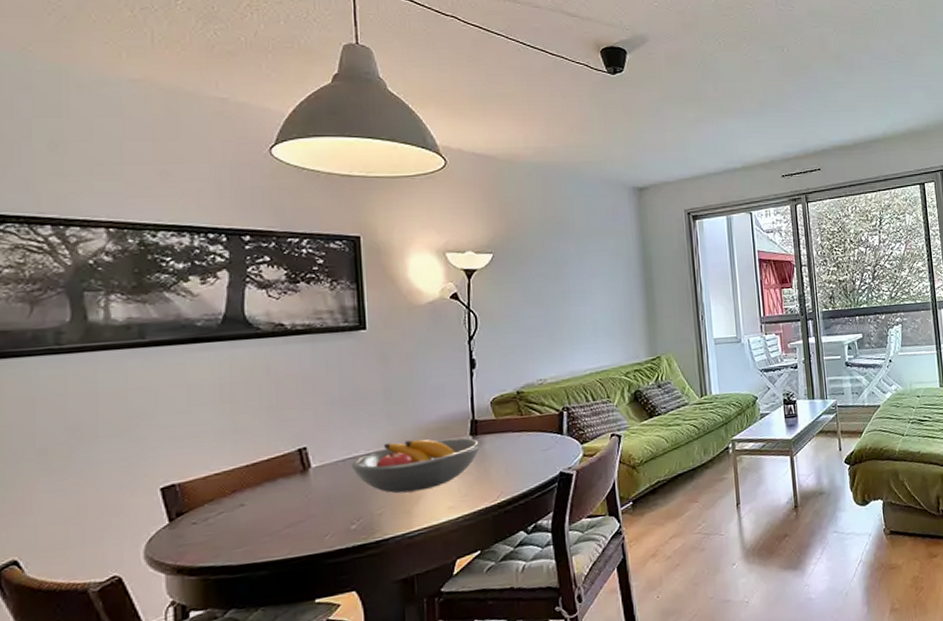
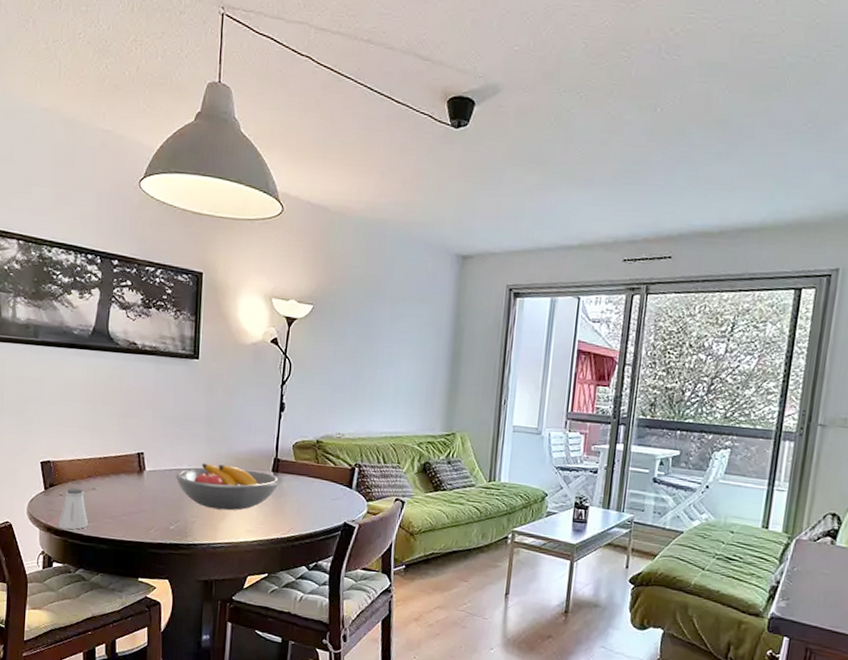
saltshaker: none [193,508,238,566] -> present [58,488,89,530]

